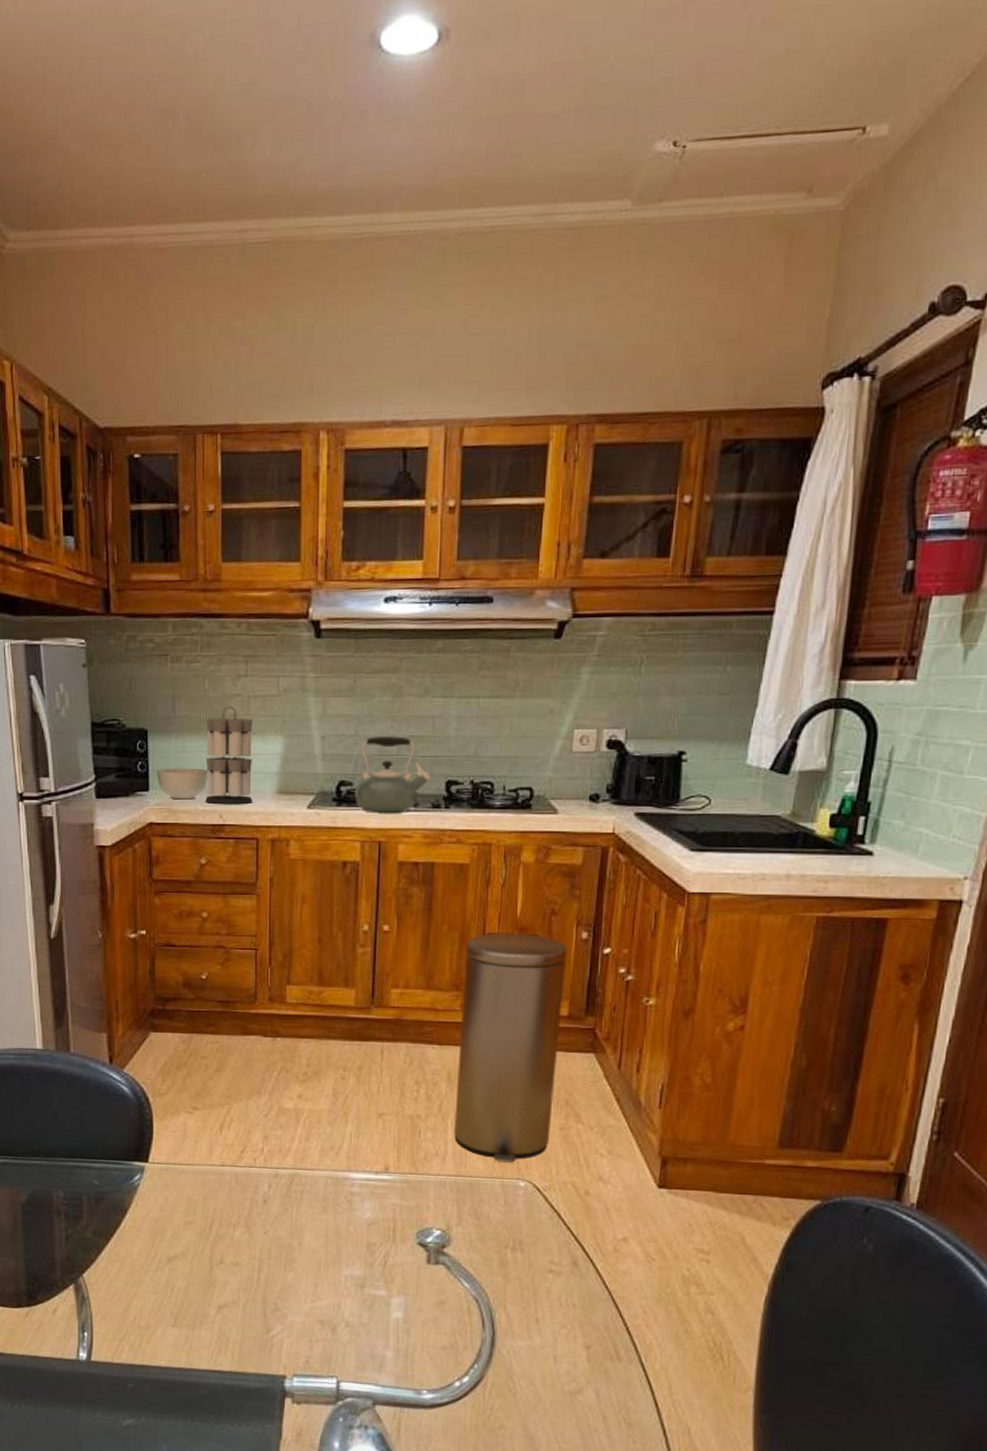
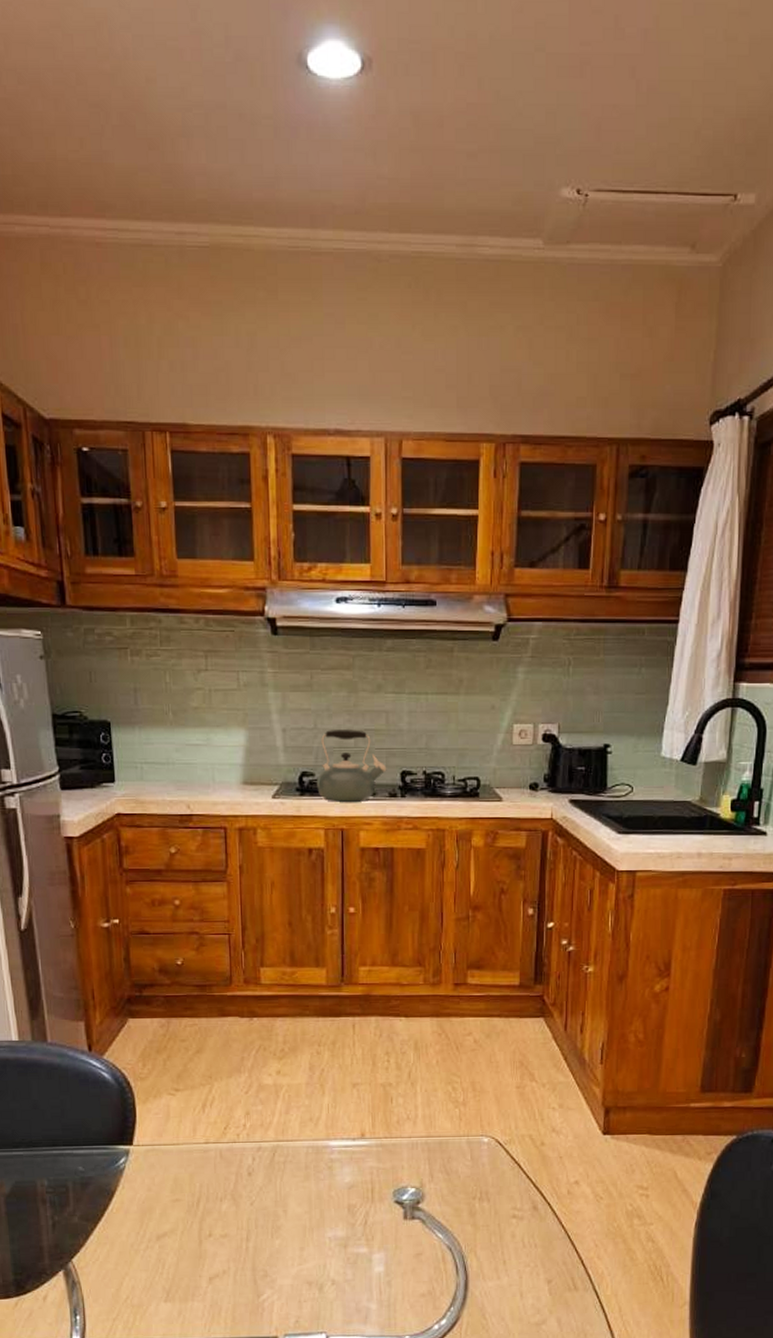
bowl: present [157,768,208,800] -> none [122,760,174,791]
spice rack: present [205,705,253,805] -> none [168,698,219,796]
pedal bin: present [454,932,567,1163] -> none [423,911,516,1122]

